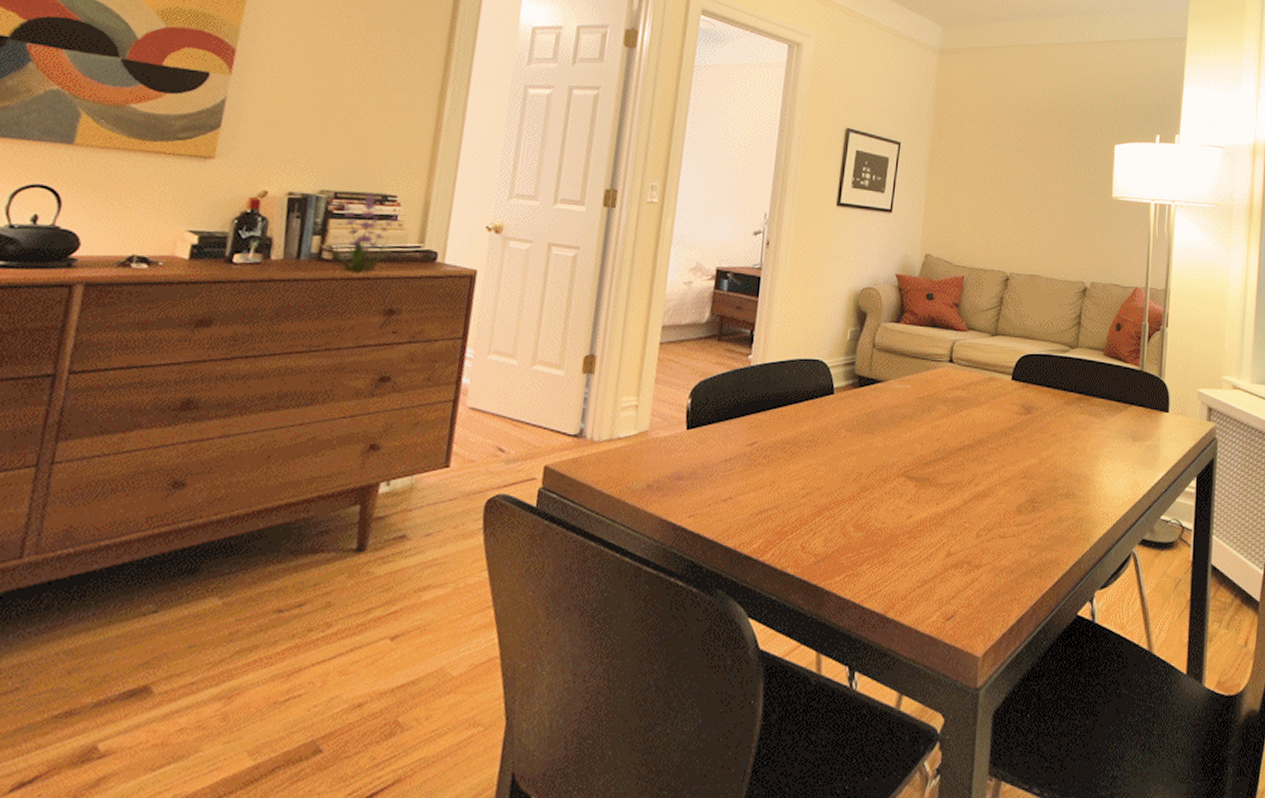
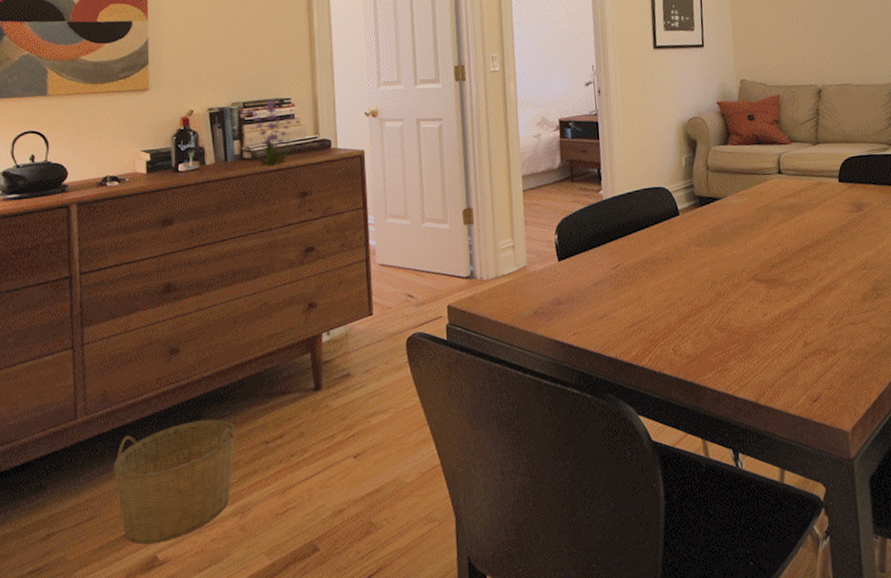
basket: none [55,575,242,729] -> present [112,419,236,544]

